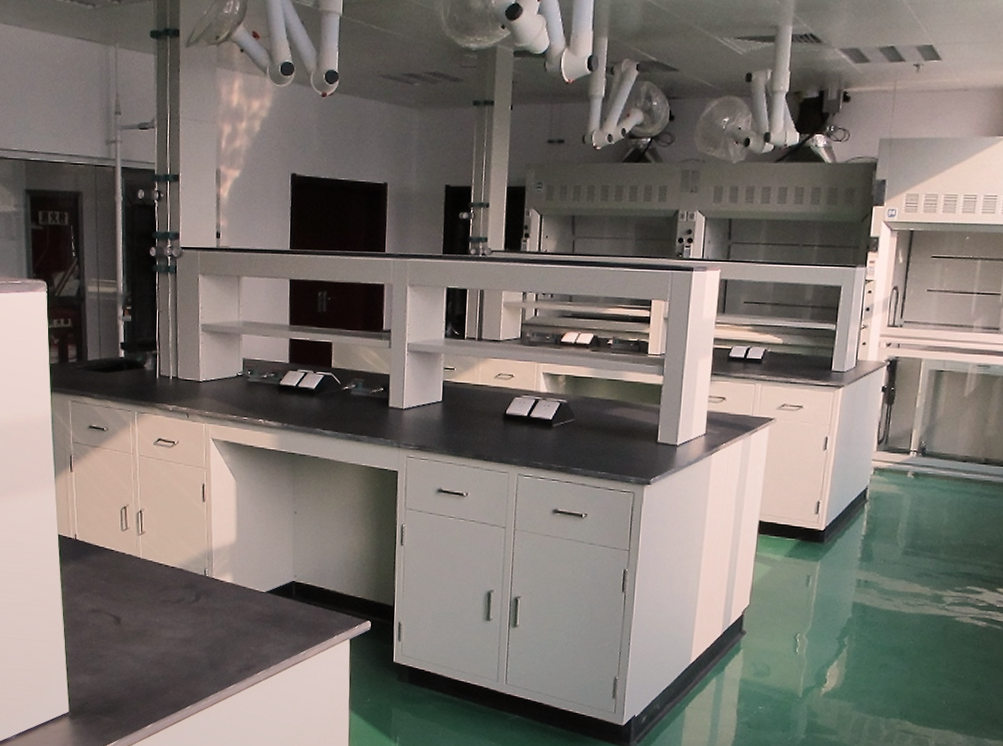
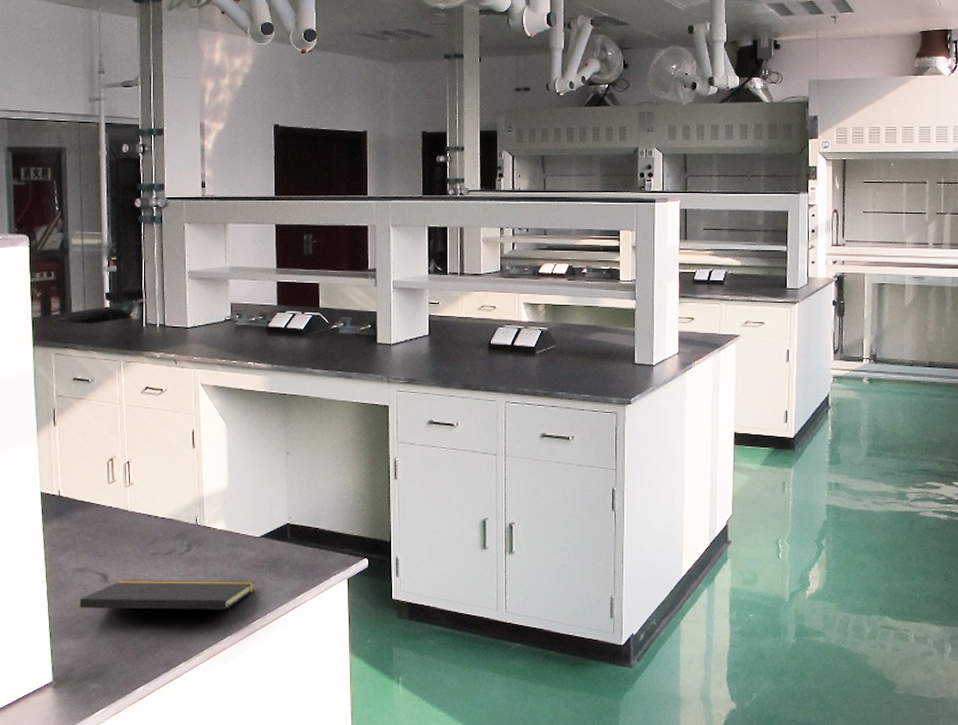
notepad: none [94,623,260,678] -> present [79,579,255,629]

